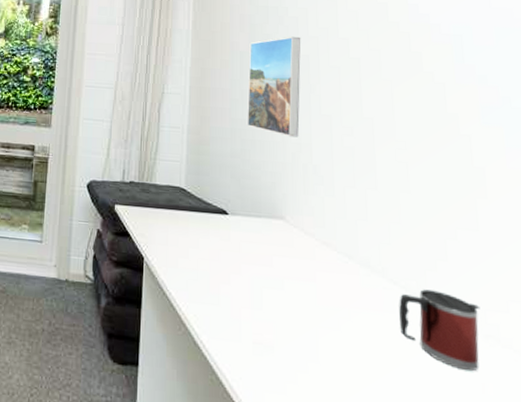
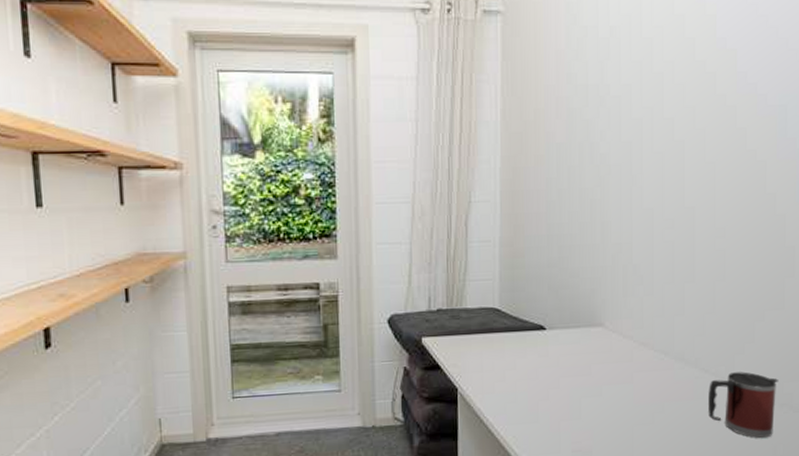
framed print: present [246,36,301,138] -> none [564,120,624,238]

